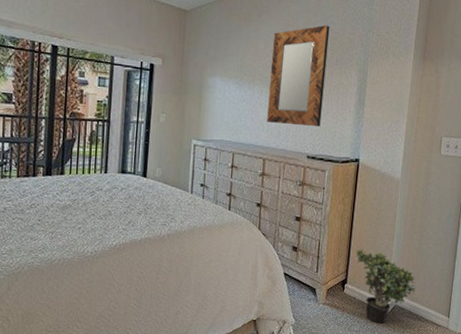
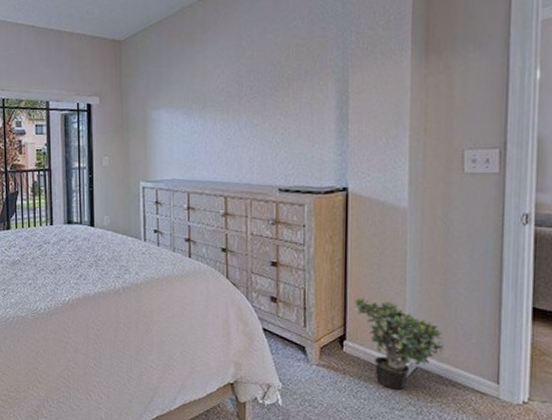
home mirror: present [267,25,330,126] -> none [223,31,294,154]

